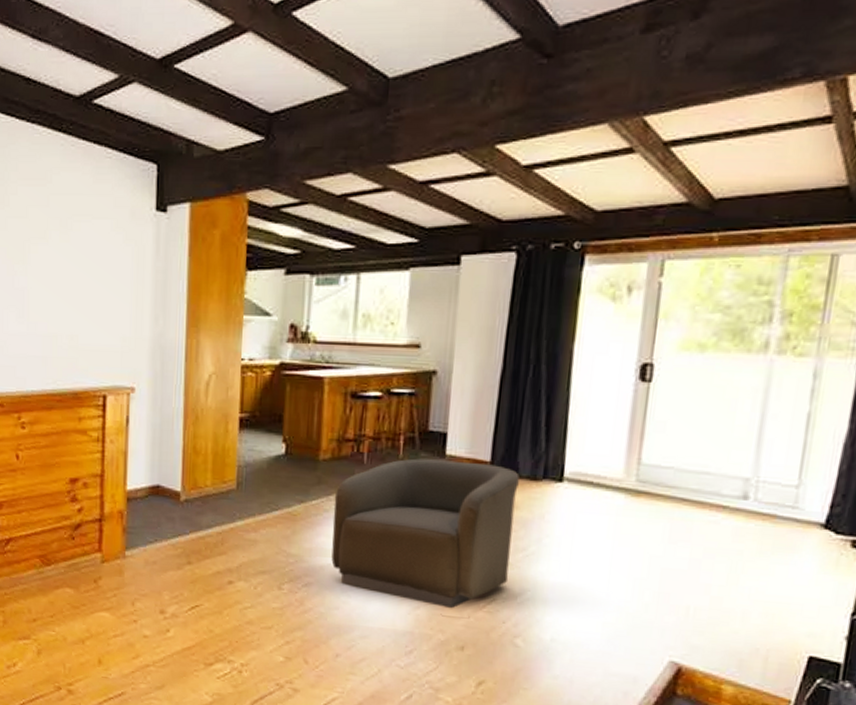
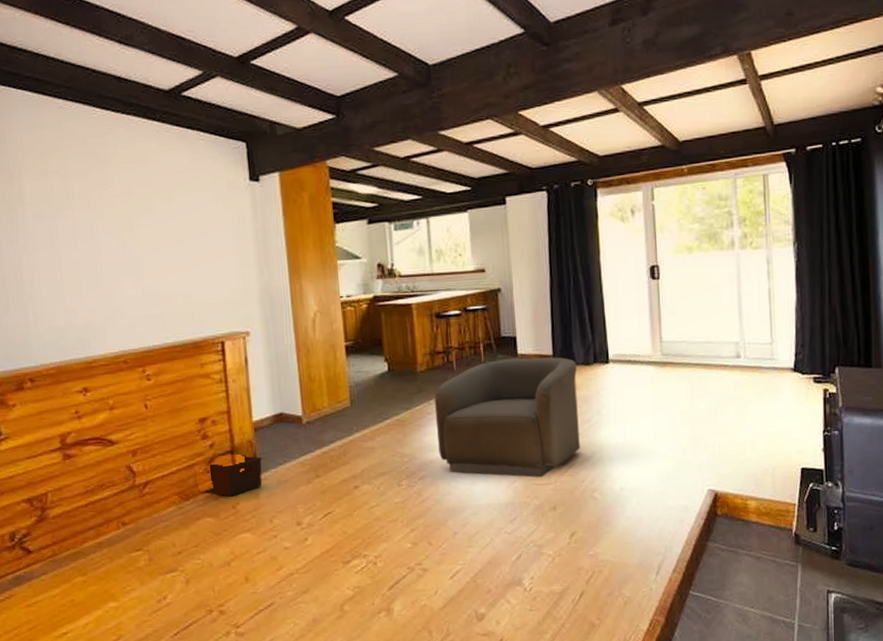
hamper: none [62,526,131,570] -> present [199,455,263,497]

